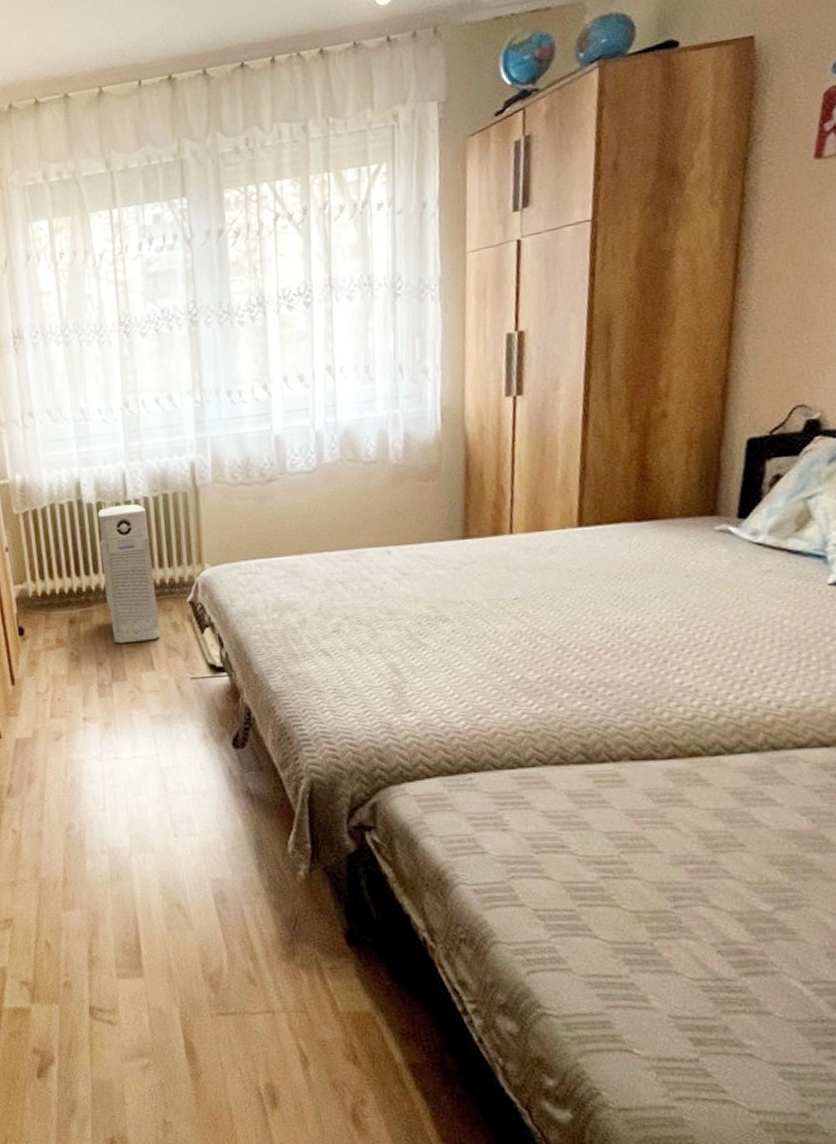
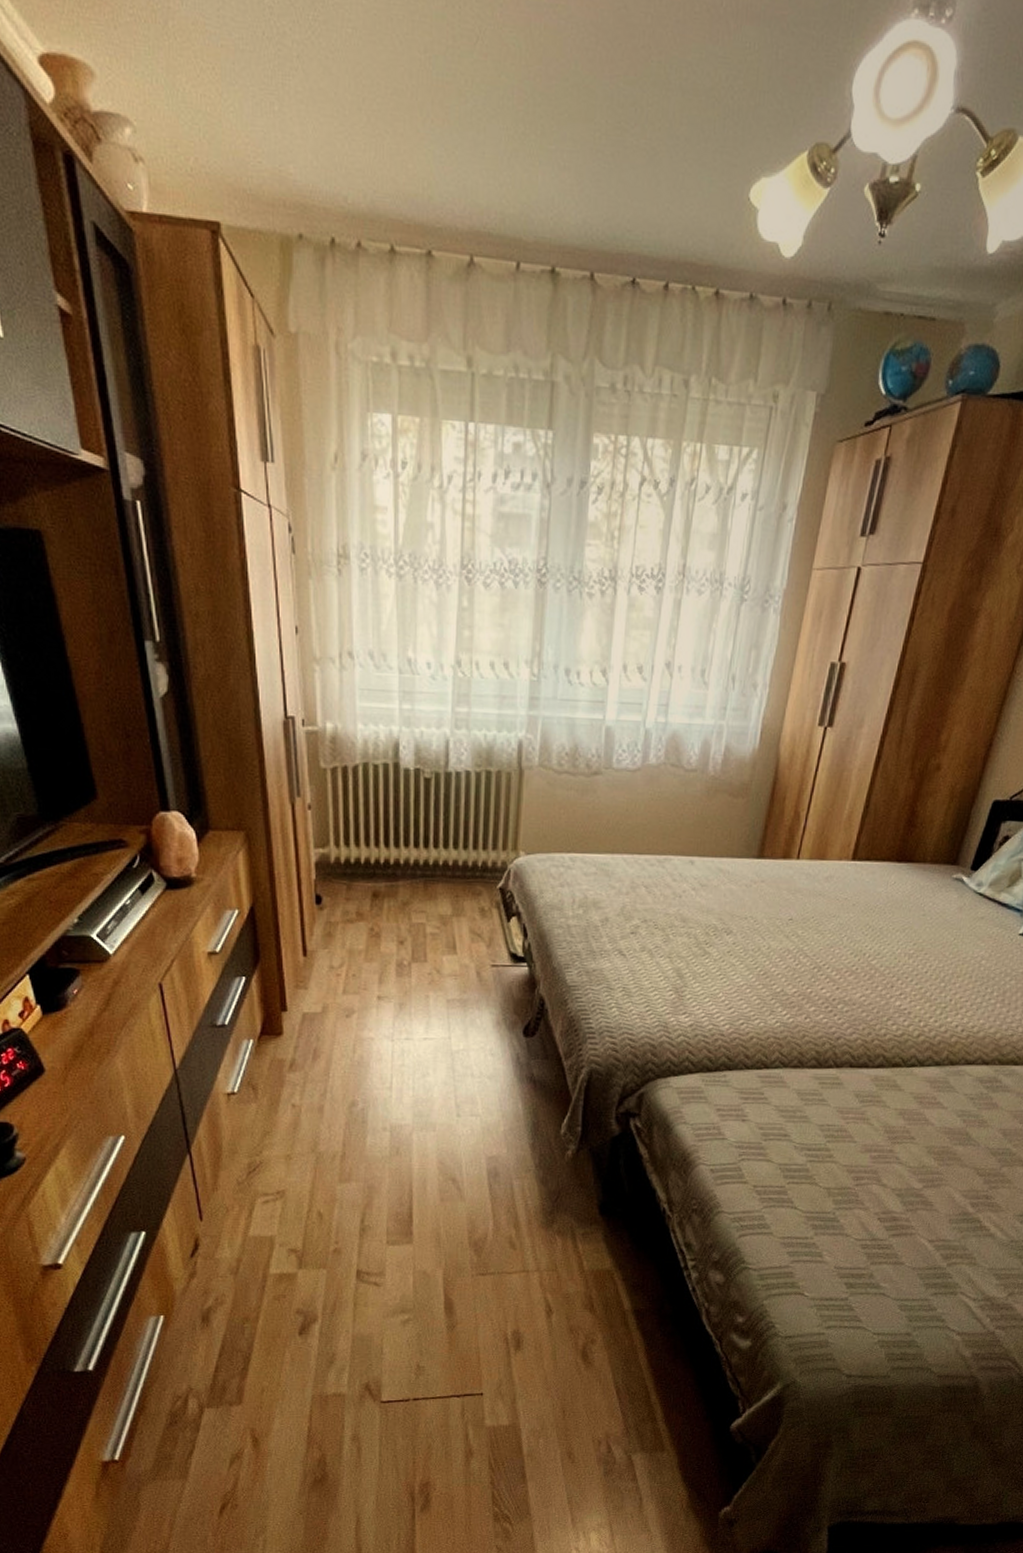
air purifier: present [97,504,160,643] -> none [413,775,467,924]

